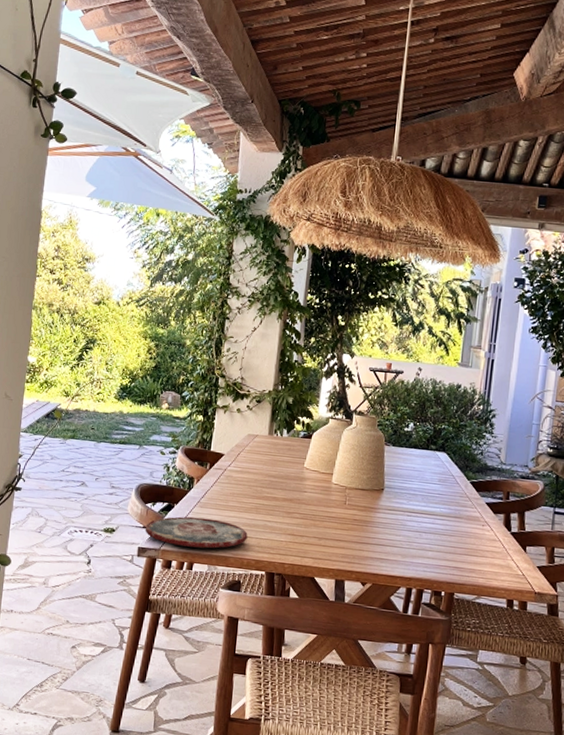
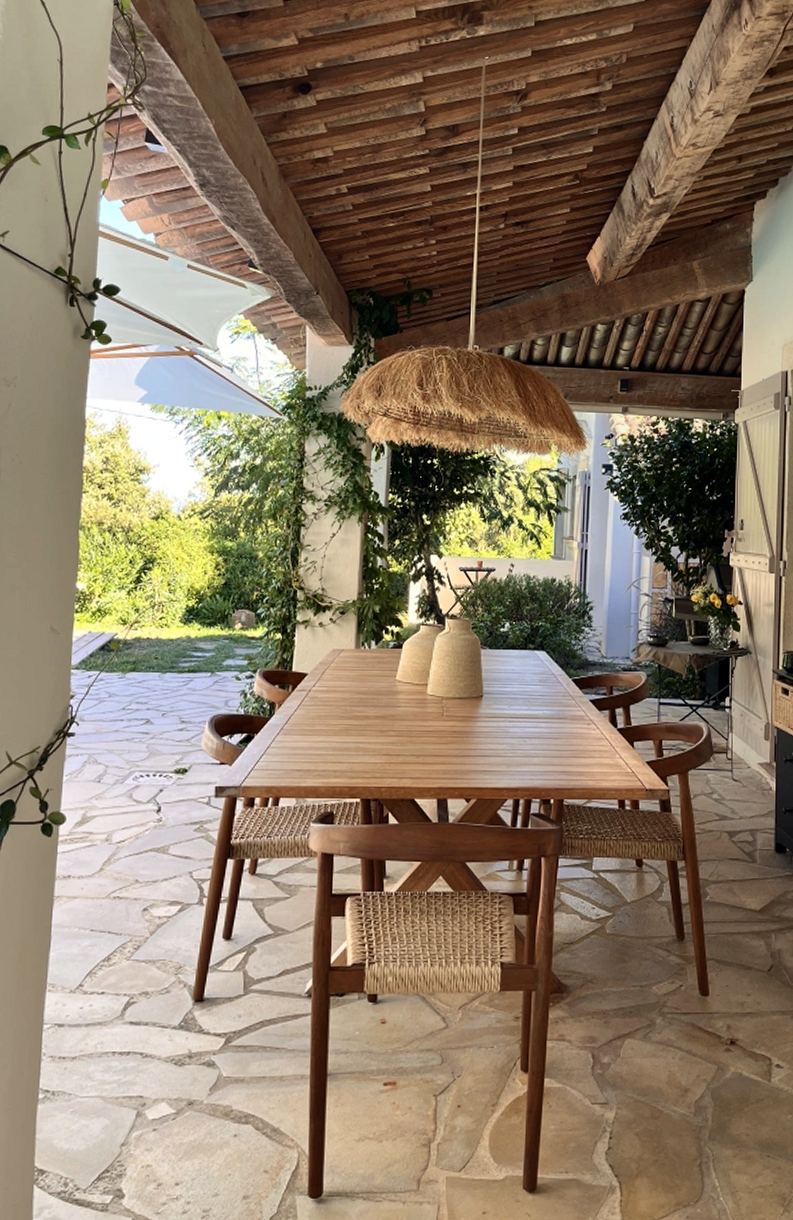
plate: present [145,516,248,549] -> none [222,746,339,780]

